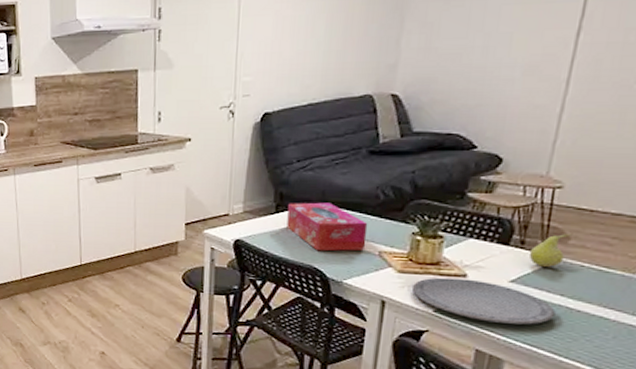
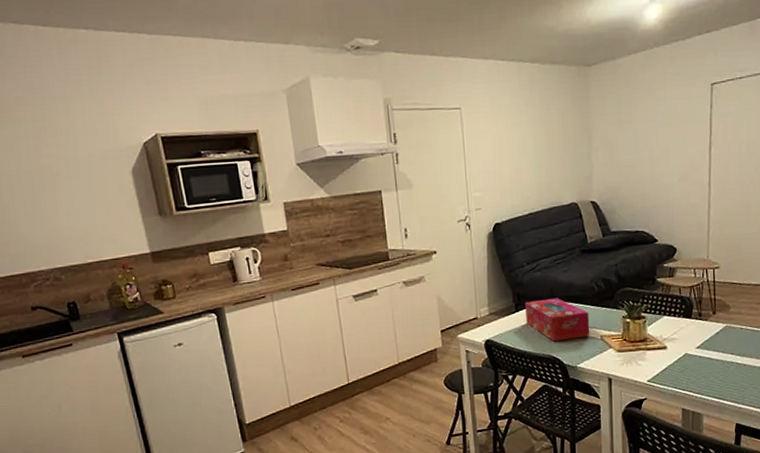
plate: present [412,277,555,325] -> none [630,350,730,384]
fruit: present [528,233,573,267] -> none [705,303,732,333]

